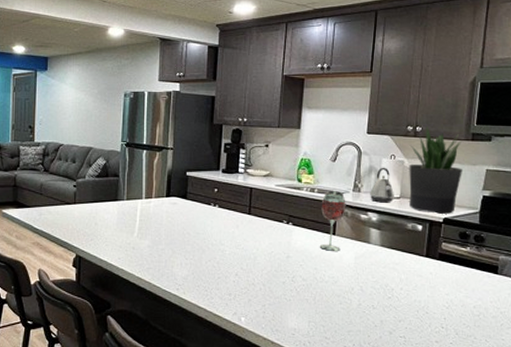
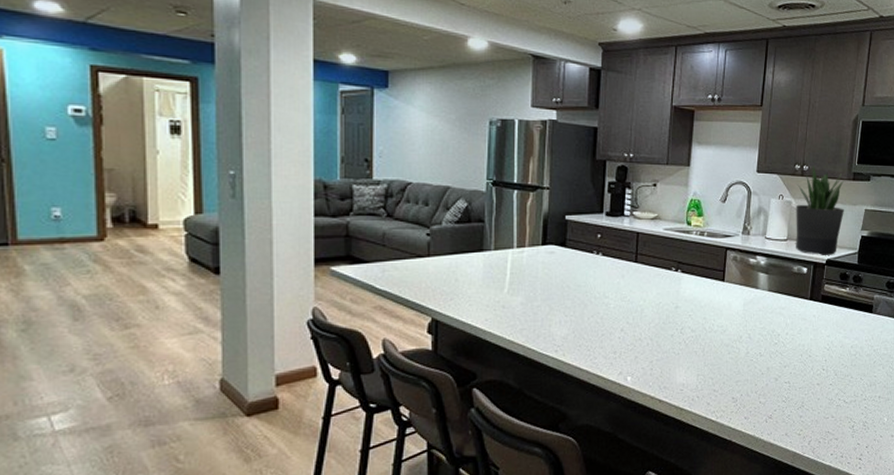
wineglass: present [320,191,346,251] -> none [710,234,736,299]
kettle: present [370,167,394,203] -> none [759,208,782,246]

